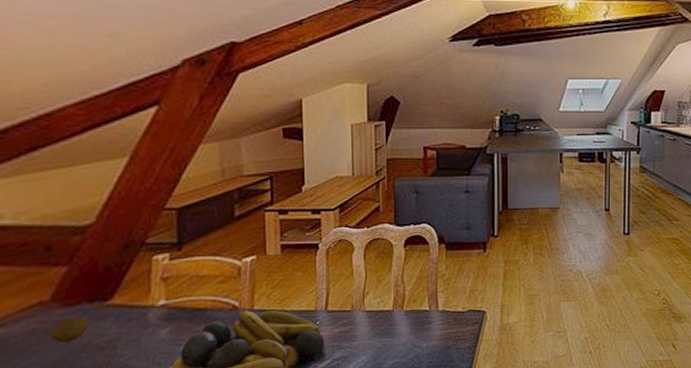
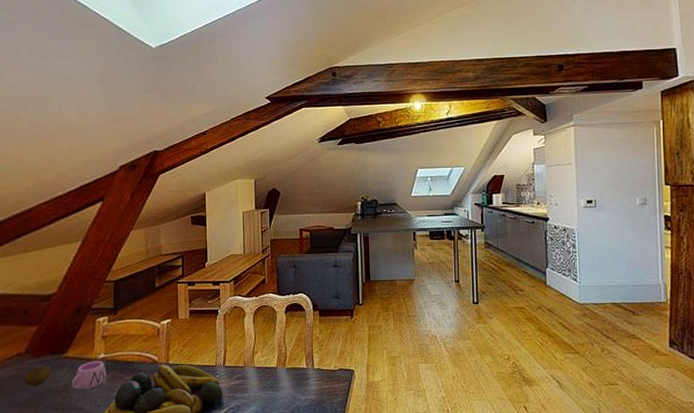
mug: none [119,309,169,345] -> present [71,361,107,389]

